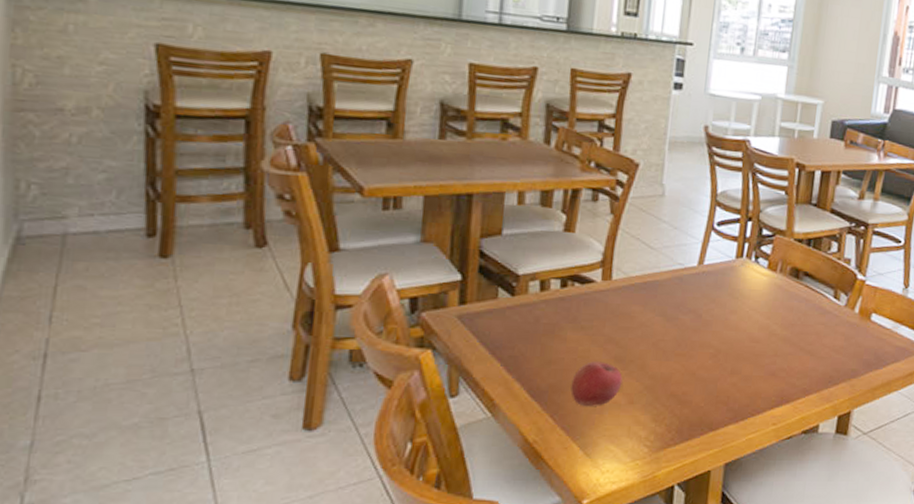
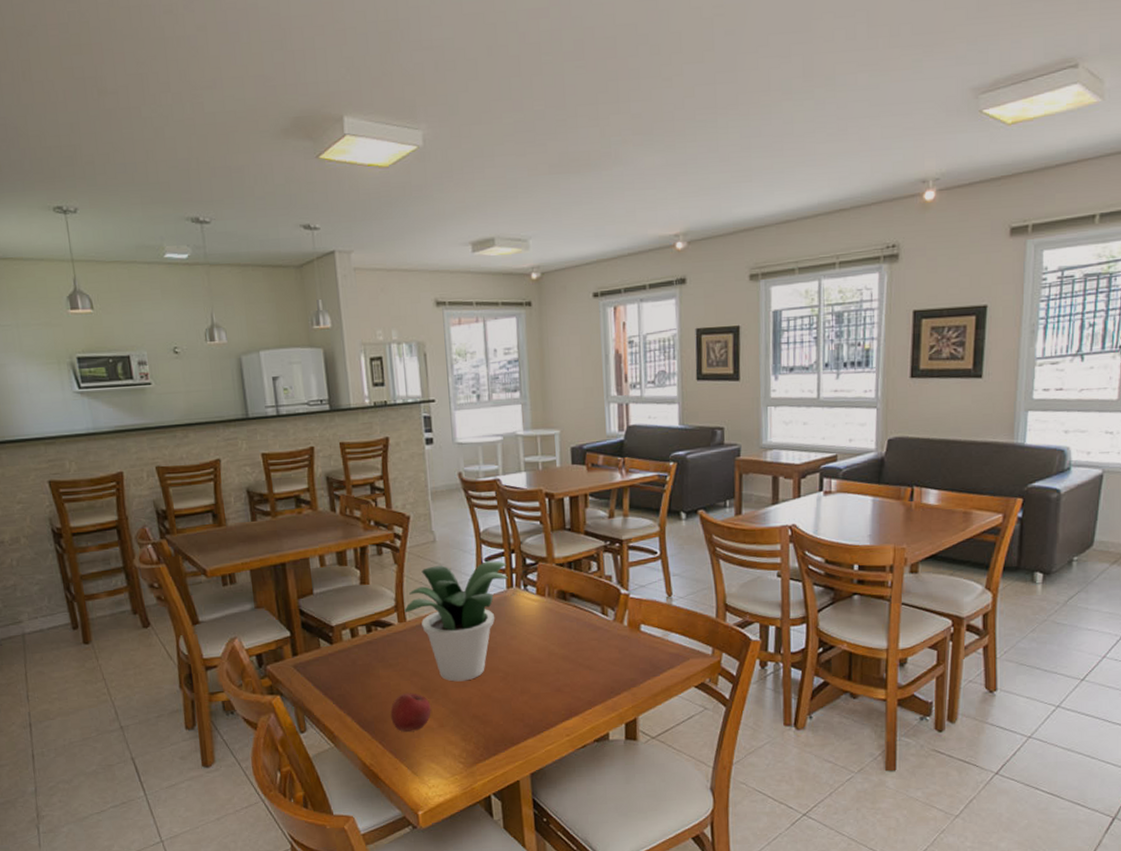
potted plant: none [612,222,741,355] -> present [404,561,509,682]

